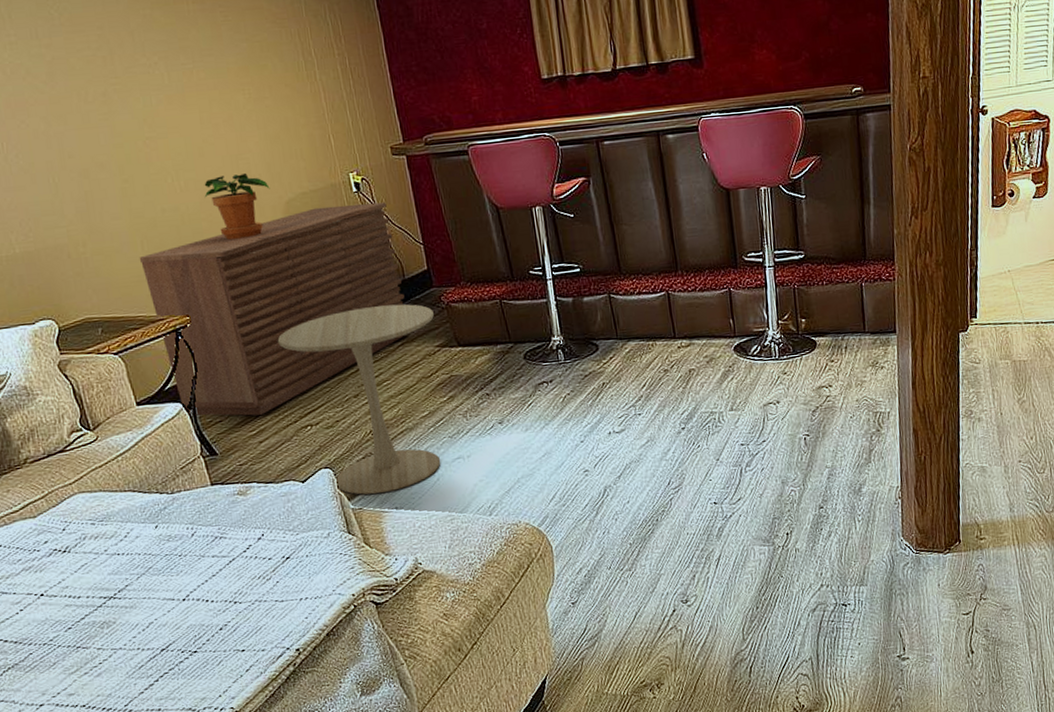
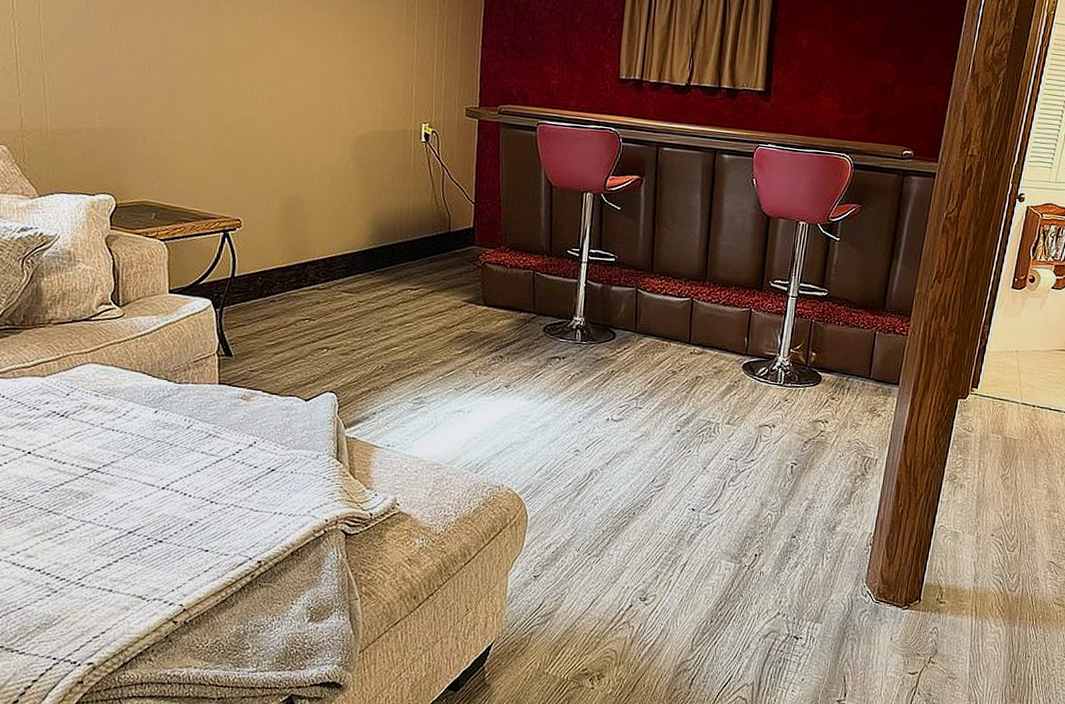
sideboard: present [139,202,405,416] -> none [207,148,450,328]
potted plant: present [204,172,270,240] -> none [283,99,346,162]
side table: present [277,304,441,495] -> none [316,248,469,429]

